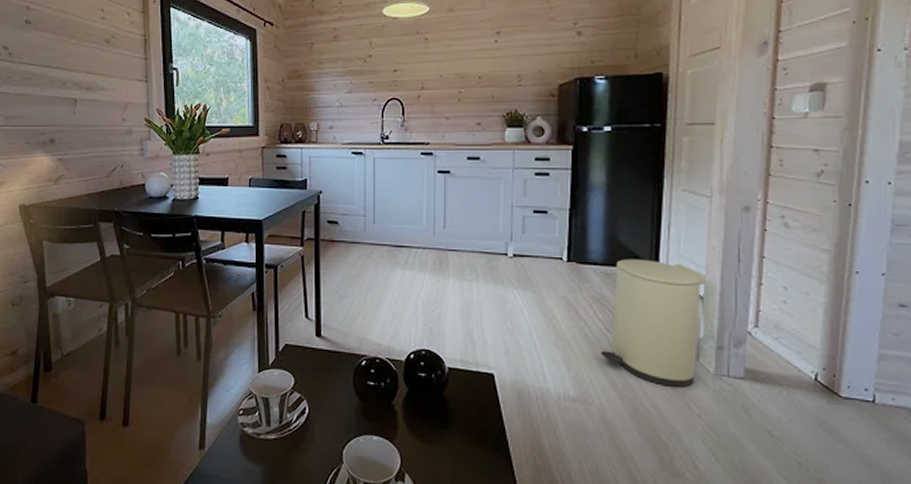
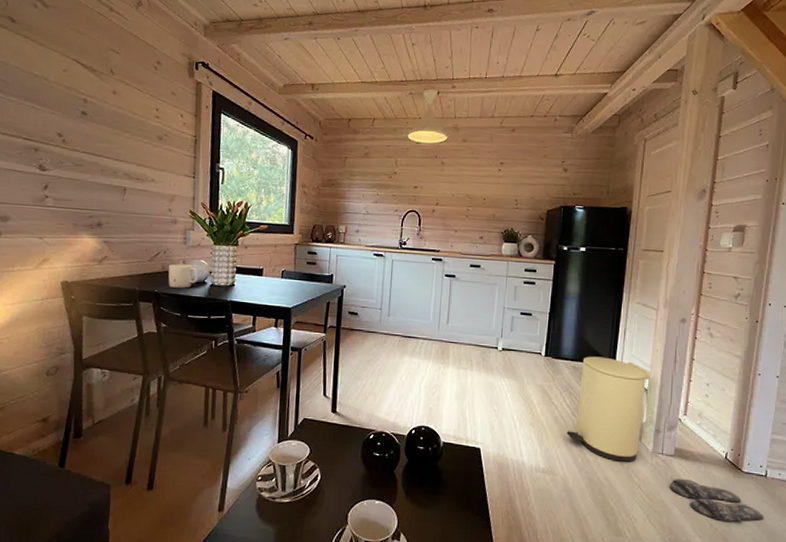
mug: none [126,178,160,205] -> present [168,263,199,288]
slippers: none [739,406,874,461] -> present [669,478,764,523]

